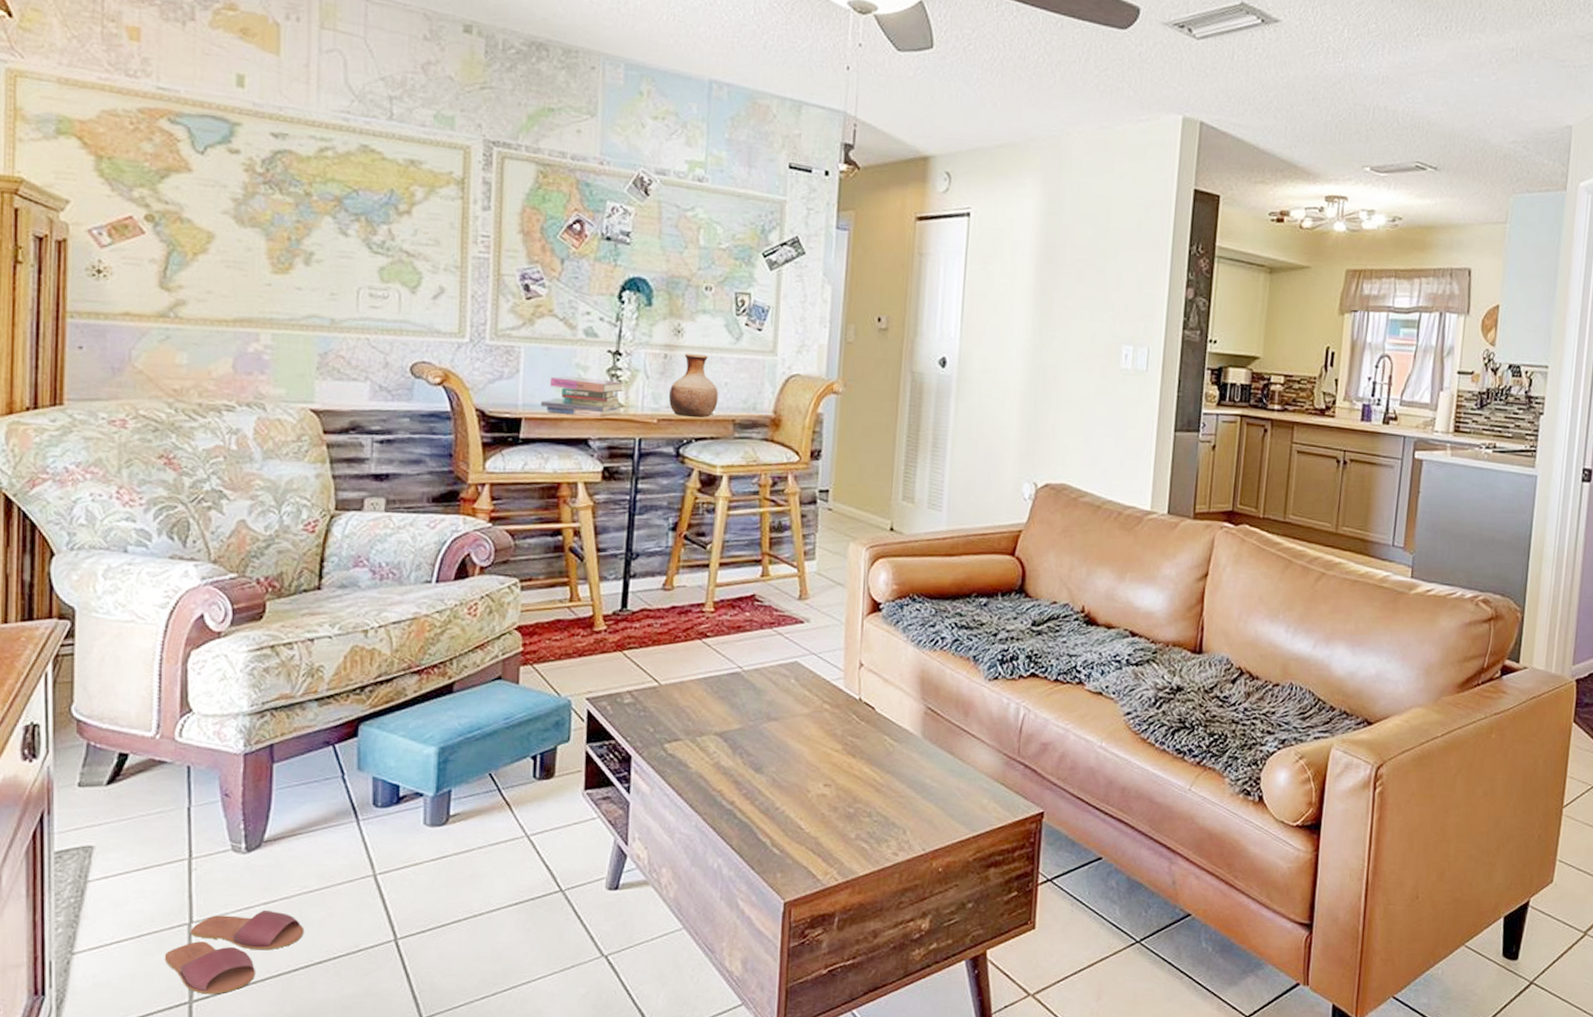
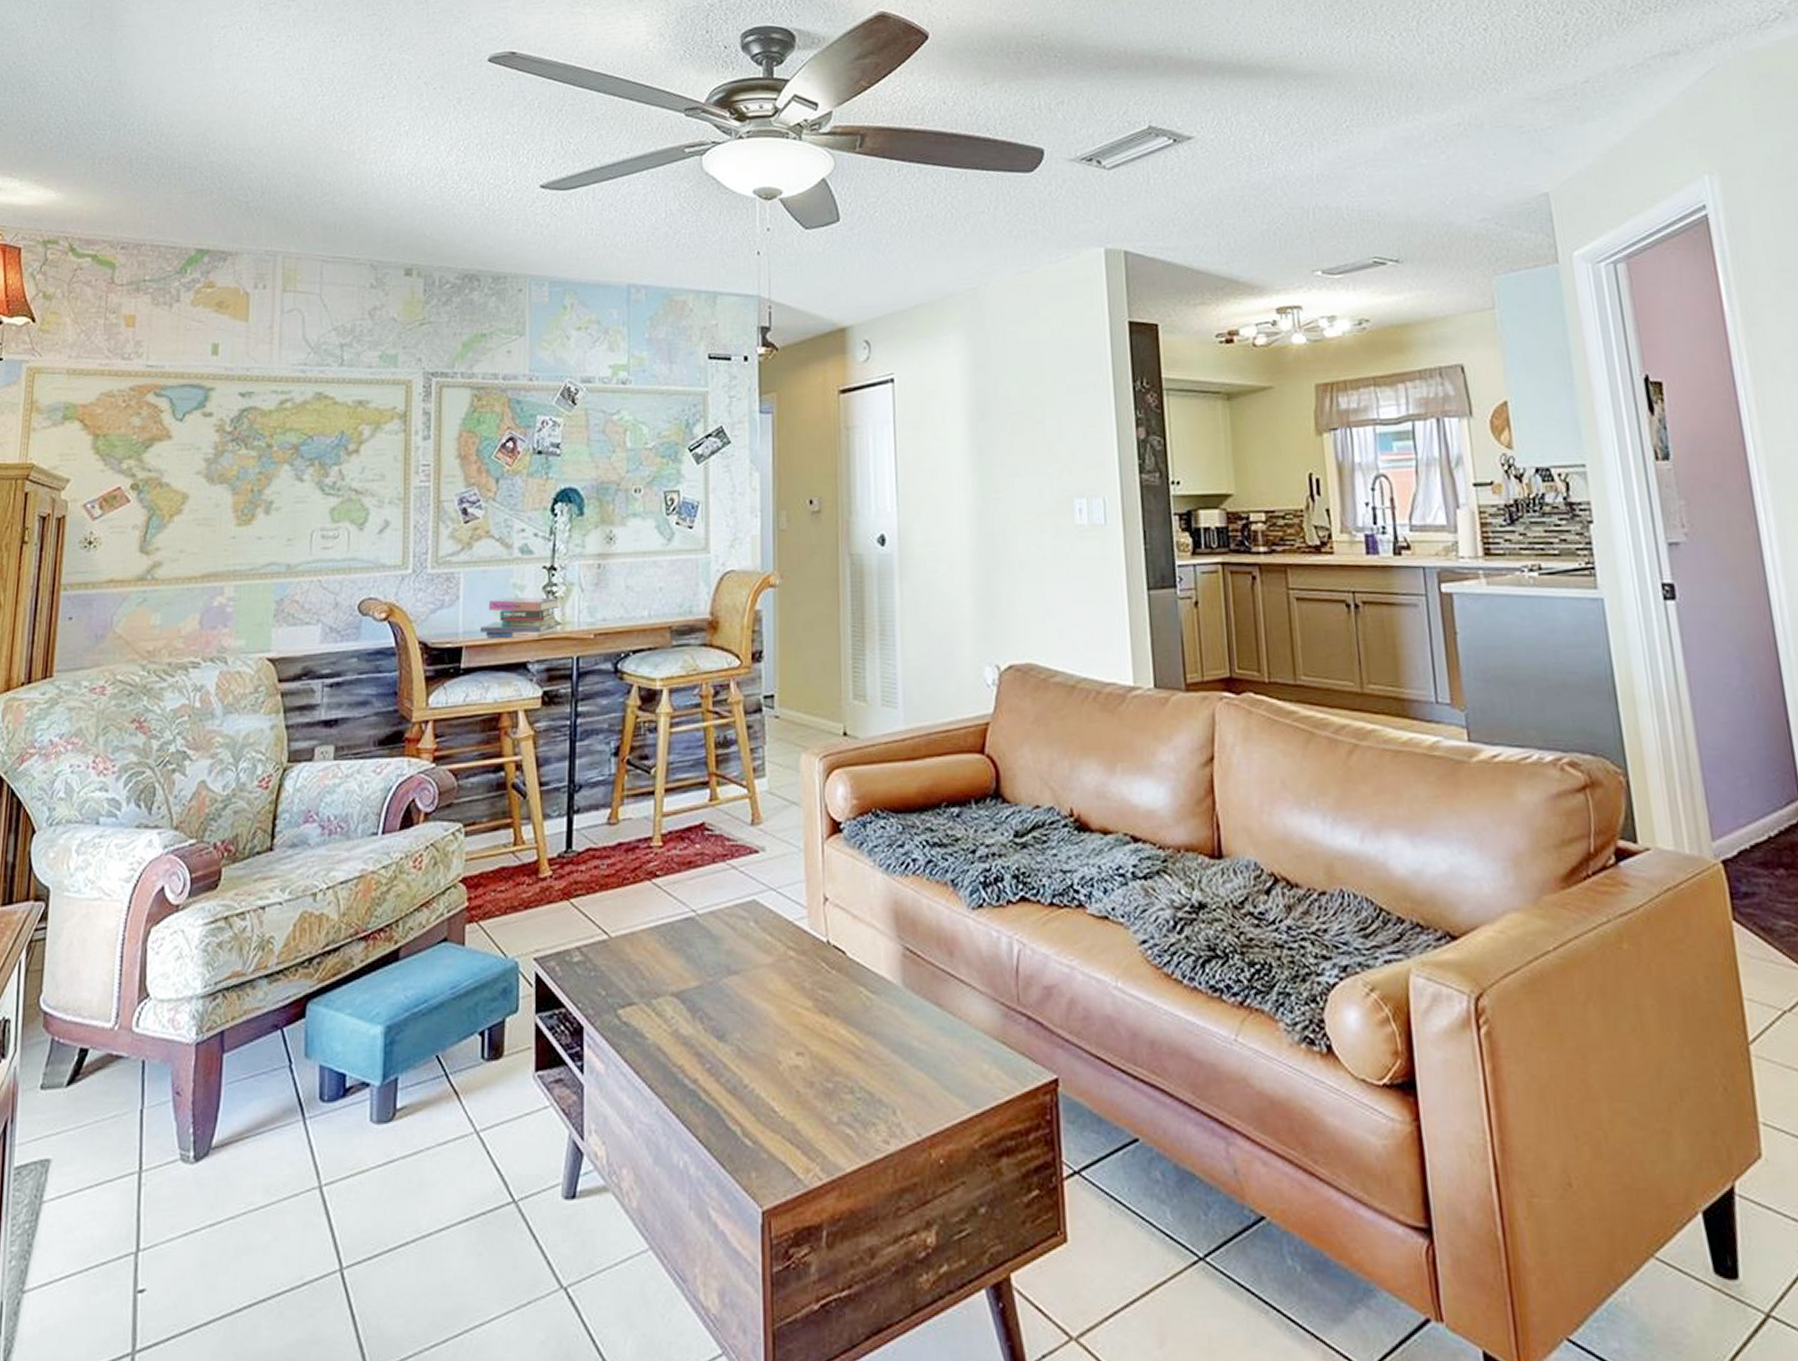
slippers: present [164,909,305,995] -> none [110,1233,249,1343]
vase: present [669,352,719,418] -> none [605,559,654,628]

